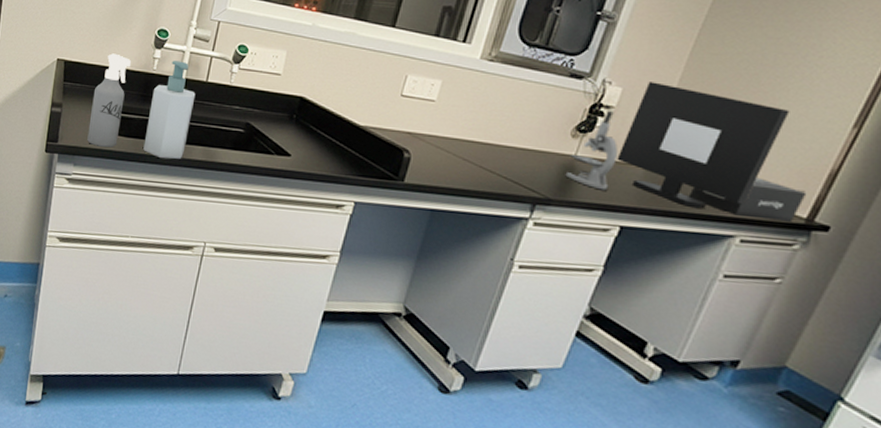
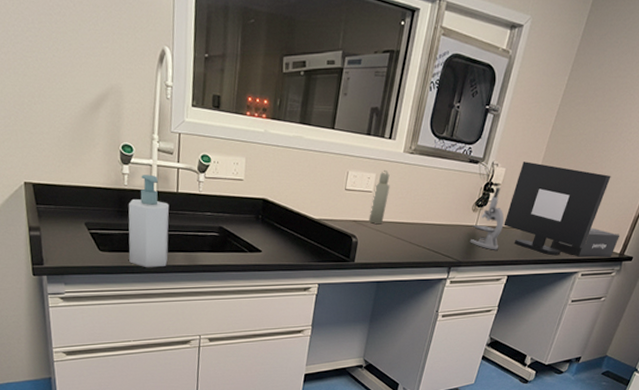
spray bottle: present [87,53,131,148] -> none [69,172,103,265]
bottle: none [428,76,460,141] -> present [369,169,390,225]

